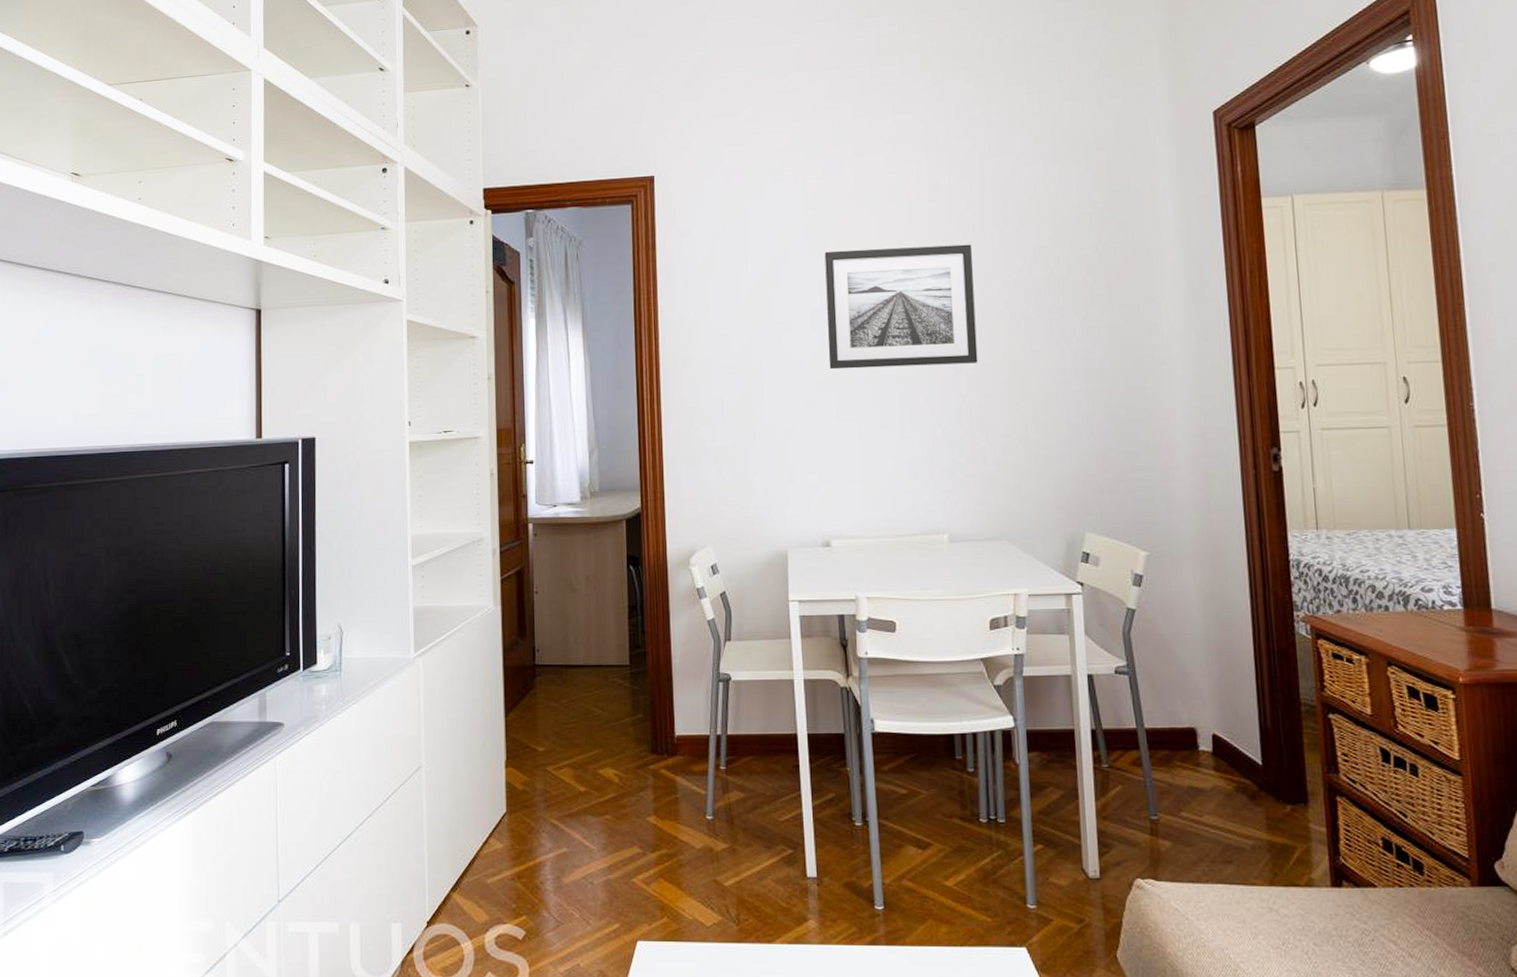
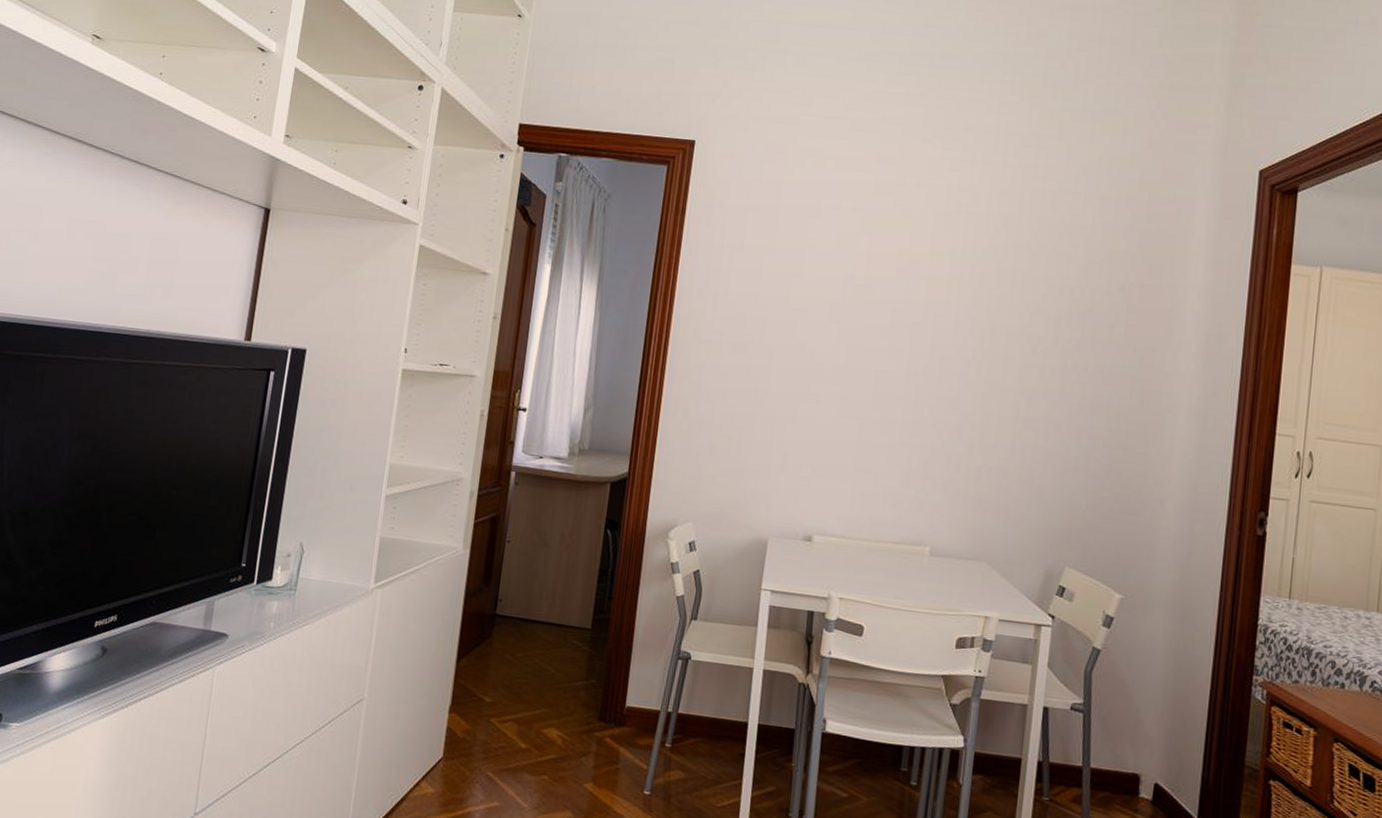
wall art: present [824,244,978,370] -> none [839,245,1002,382]

